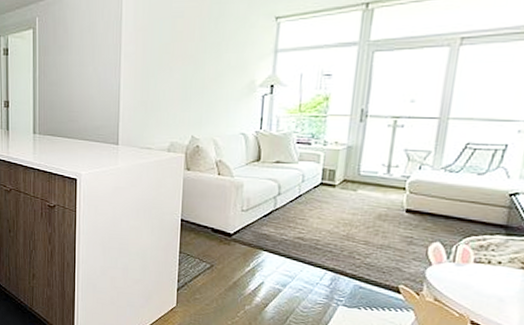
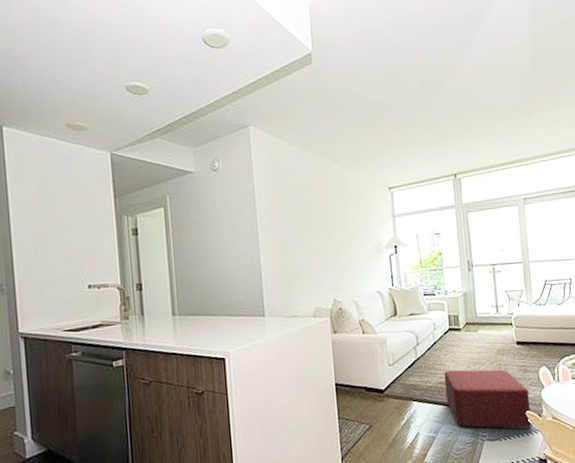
ottoman: none [301,227,409,305] -> present [444,369,531,430]

